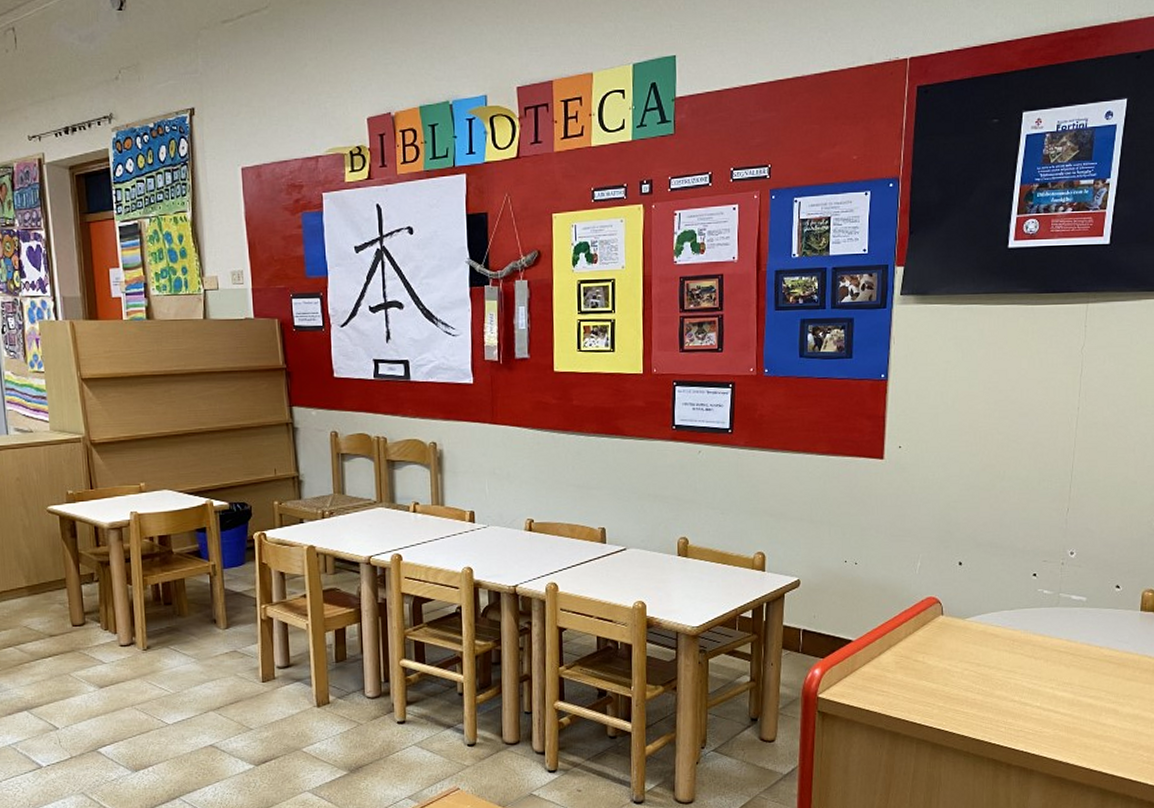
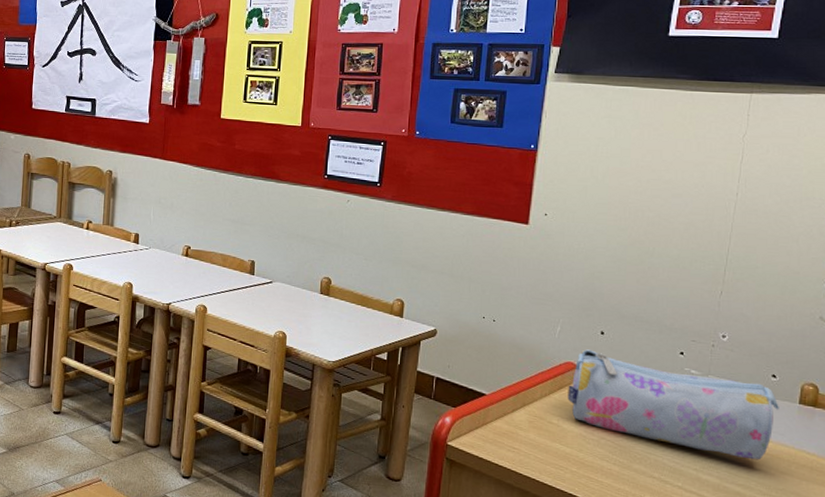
pencil case: none [931,582,1123,671] -> present [567,349,779,460]

